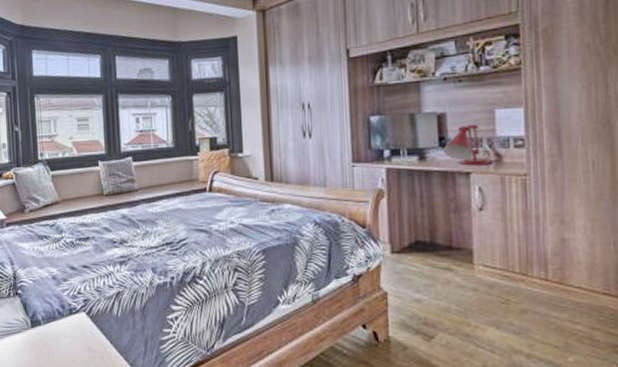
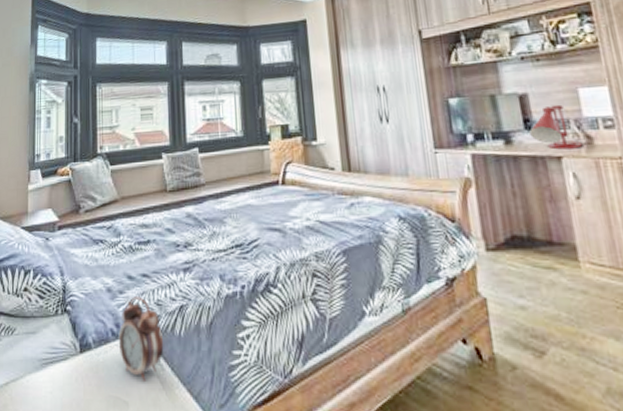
alarm clock: none [64,284,104,351] -> present [118,296,164,381]

